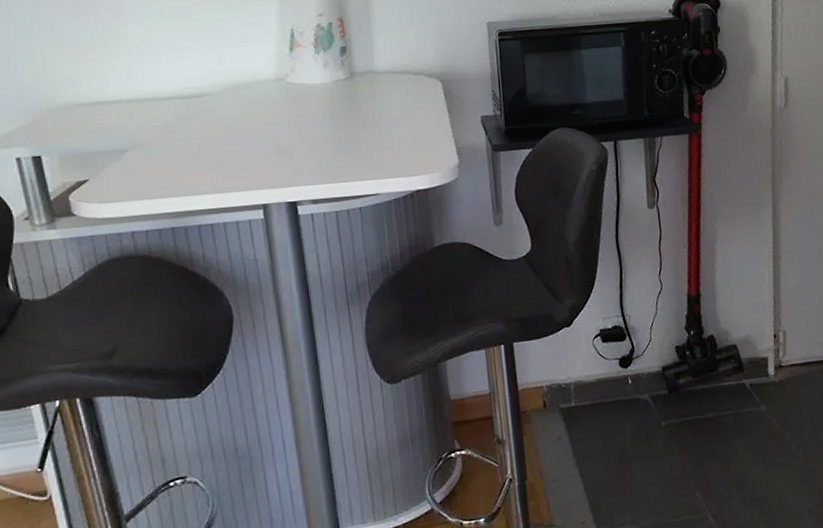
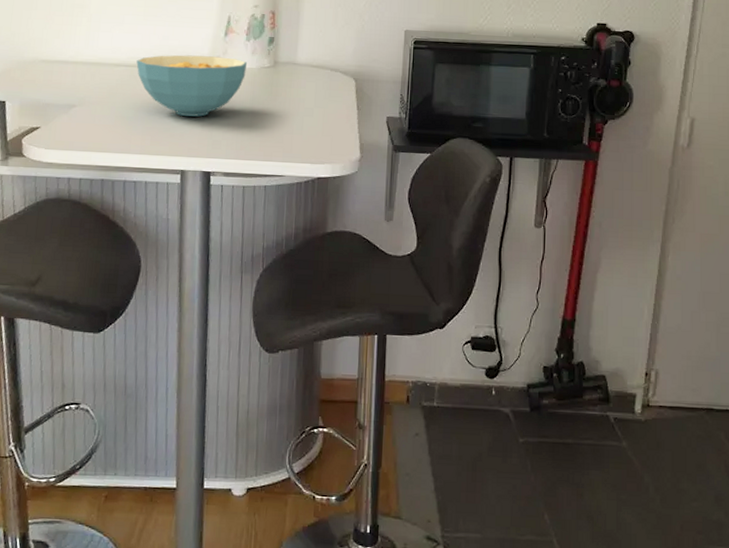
cereal bowl: none [192,74,321,145] -> present [136,55,248,117]

